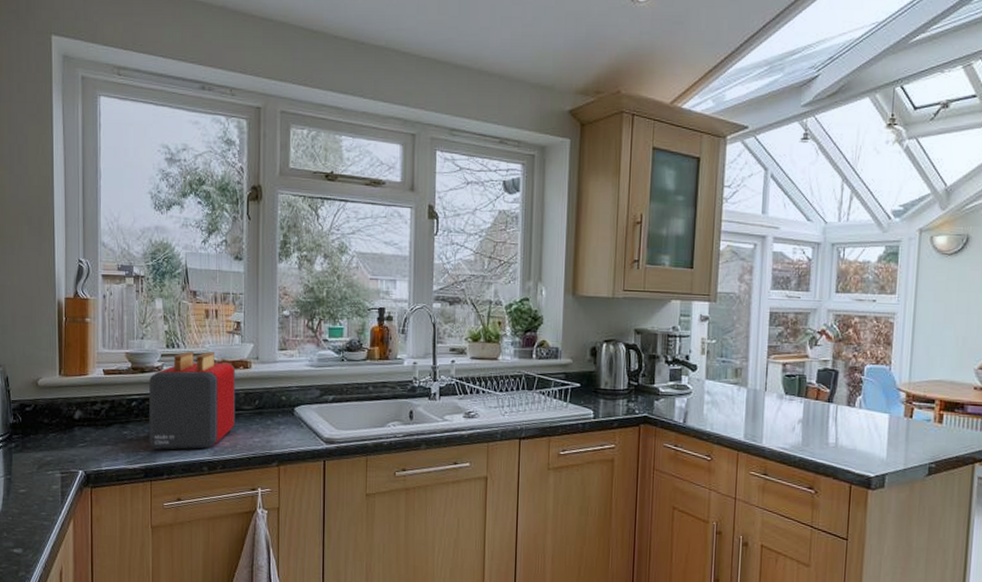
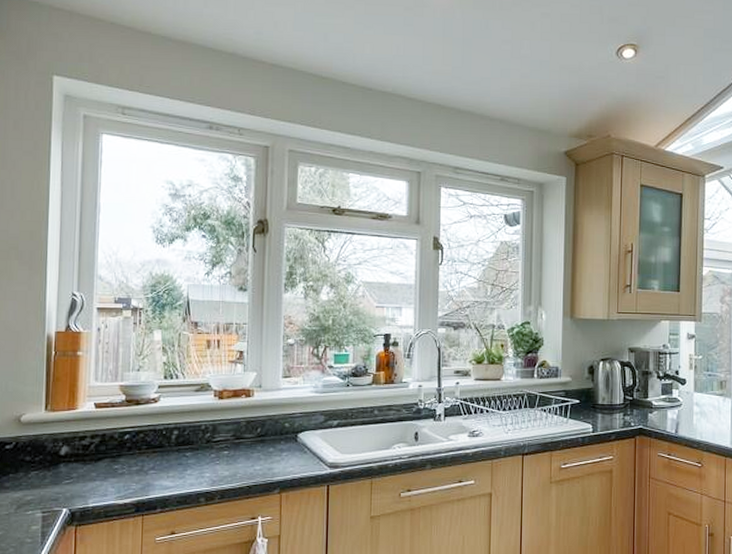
toaster: present [149,351,236,450] -> none [142,381,238,483]

